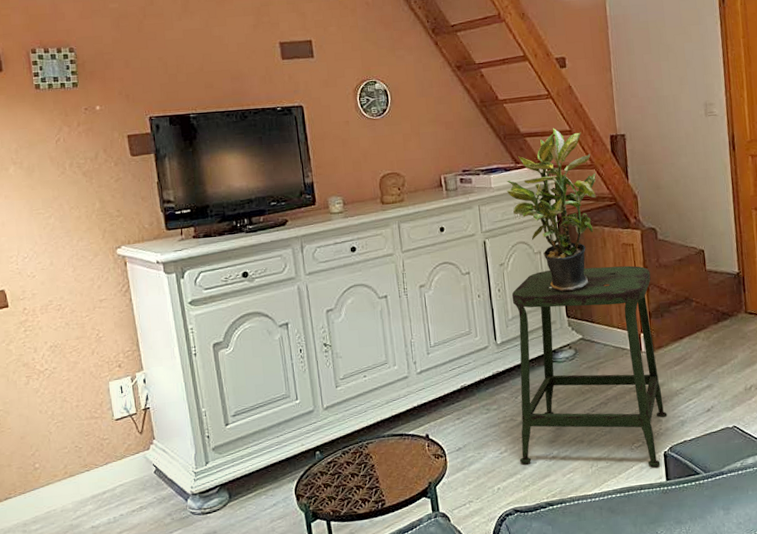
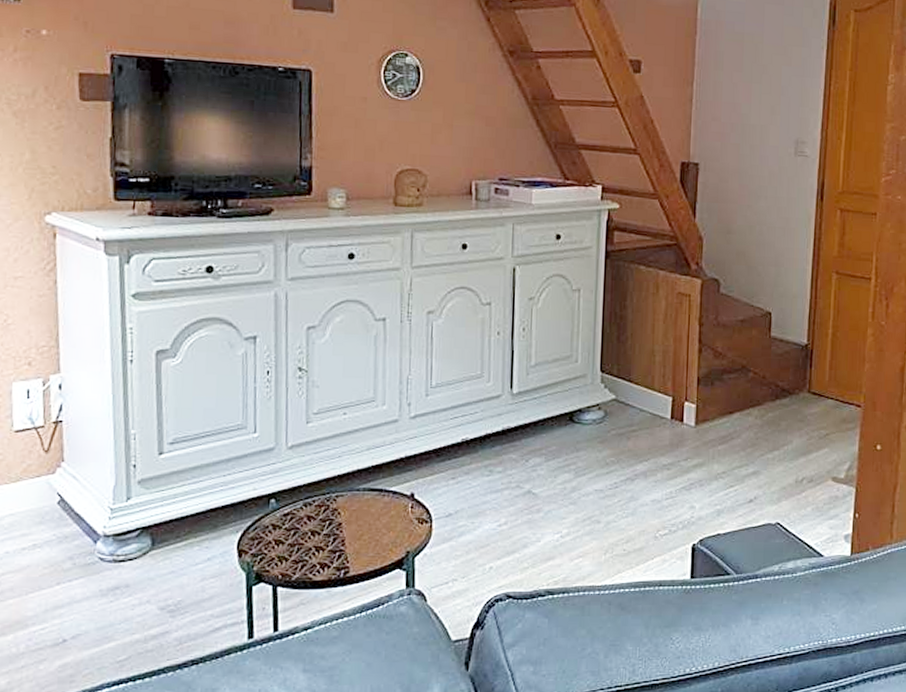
potted plant: present [506,128,597,292] -> none [549,143,658,342]
stool: present [511,265,667,467] -> none [521,313,706,560]

